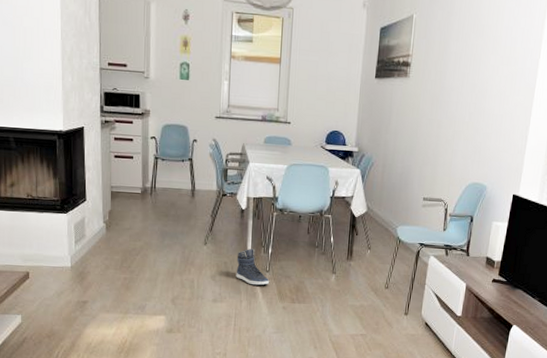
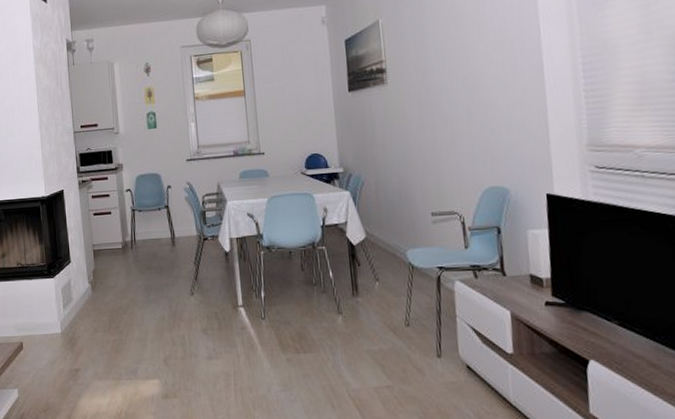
sneaker: present [236,248,270,286] -> none [227,294,268,336]

